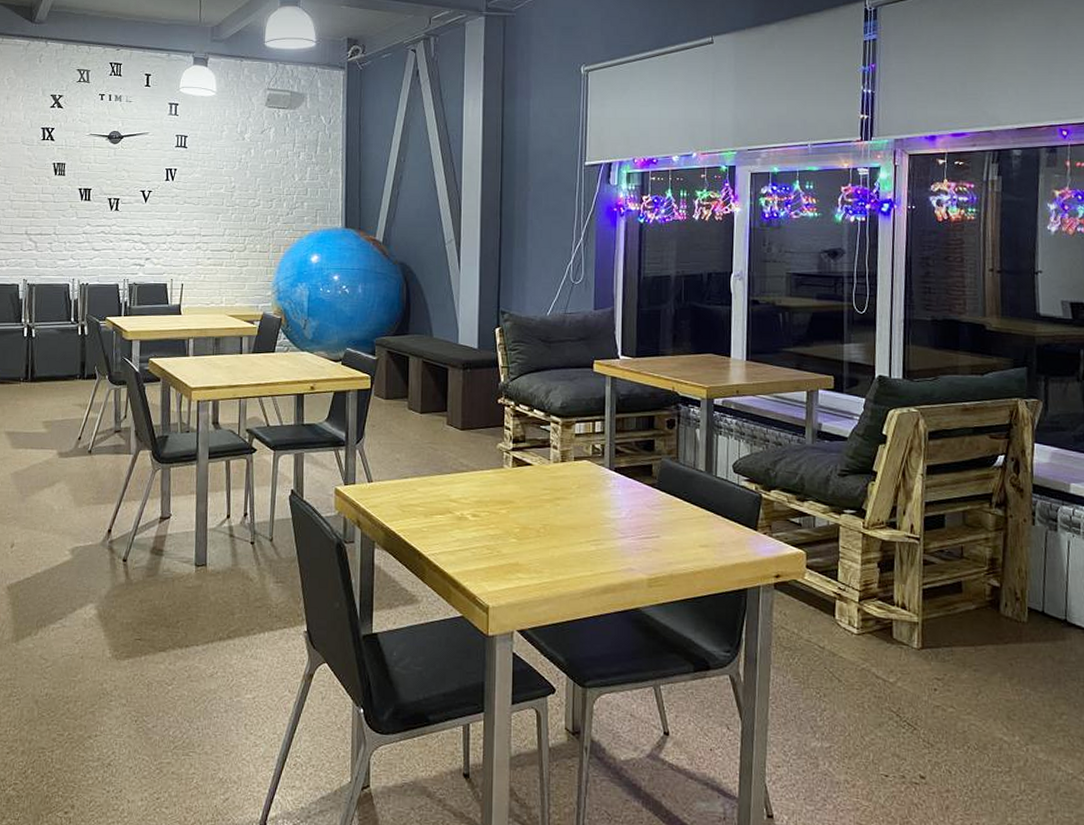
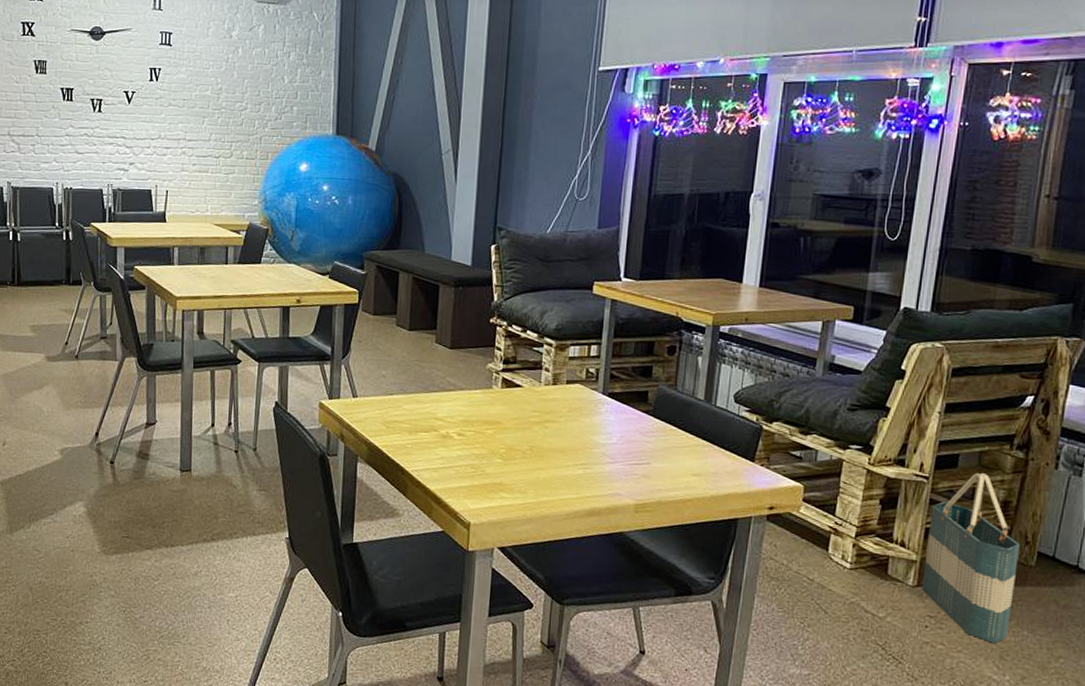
tote bag: none [925,531,1012,703] -> present [922,472,1020,644]

